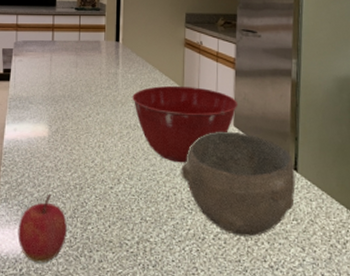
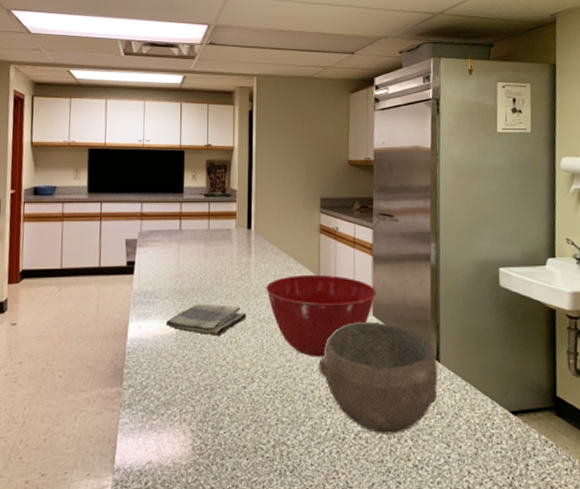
apple: present [17,193,67,263] -> none [142,396,197,475]
dish towel: none [39,109,114,140] -> present [166,303,247,336]

